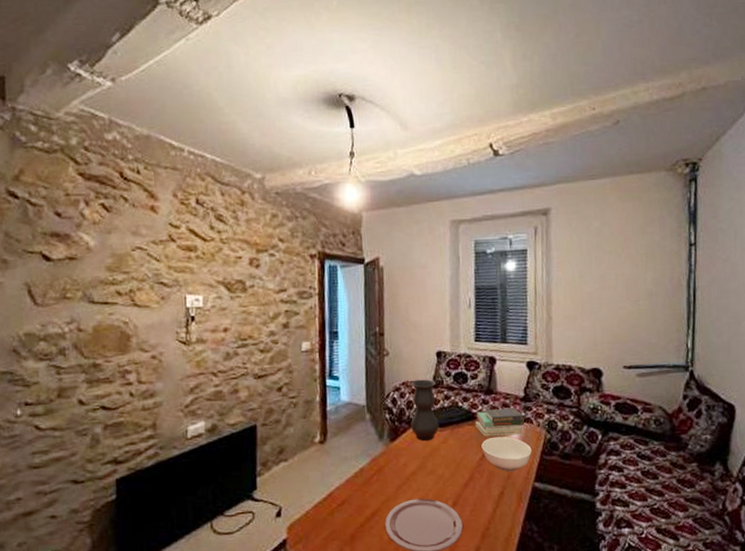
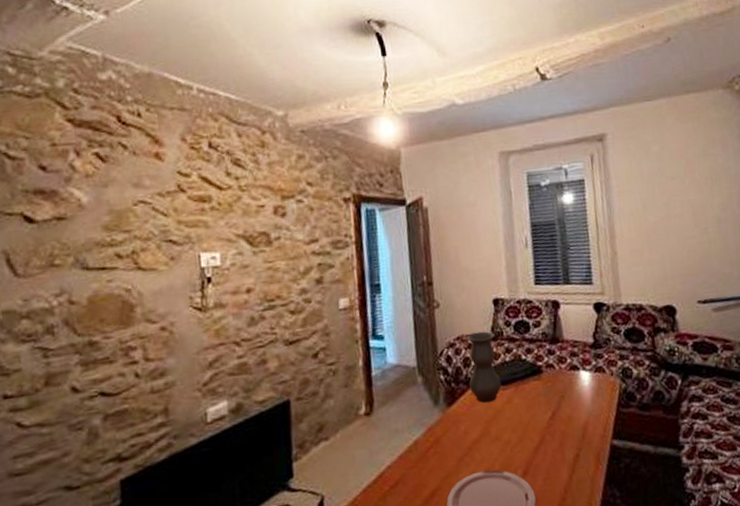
books: present [475,408,524,437] -> none [542,357,596,393]
bowl: present [481,436,532,472] -> none [550,390,607,430]

